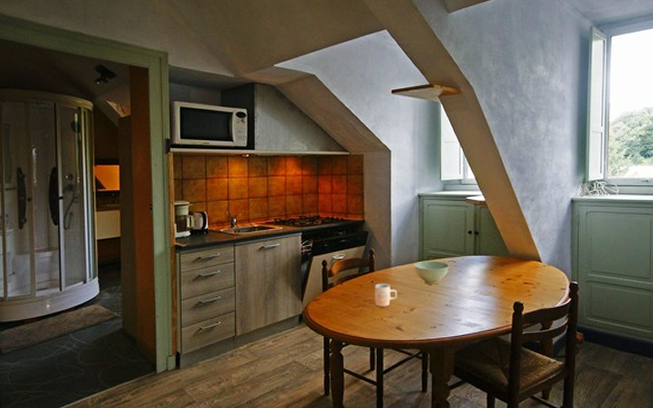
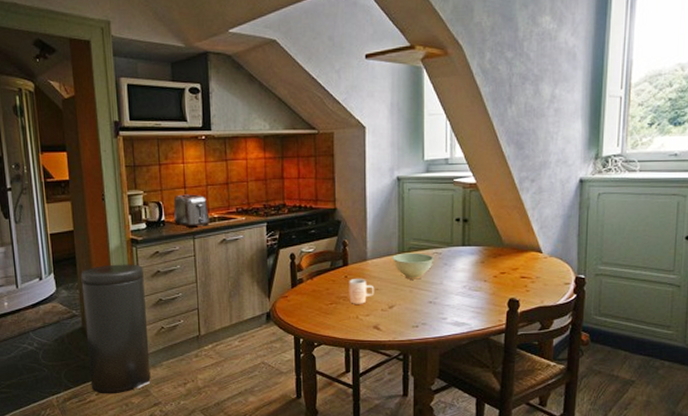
pedal bin: none [124,269,186,393] -> present [80,264,151,393]
toaster: none [217,206,250,237] -> present [173,194,210,229]

